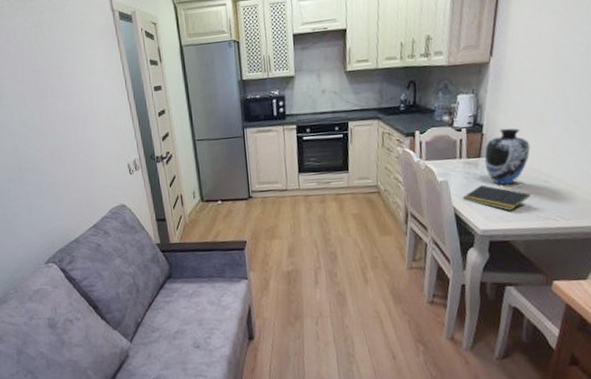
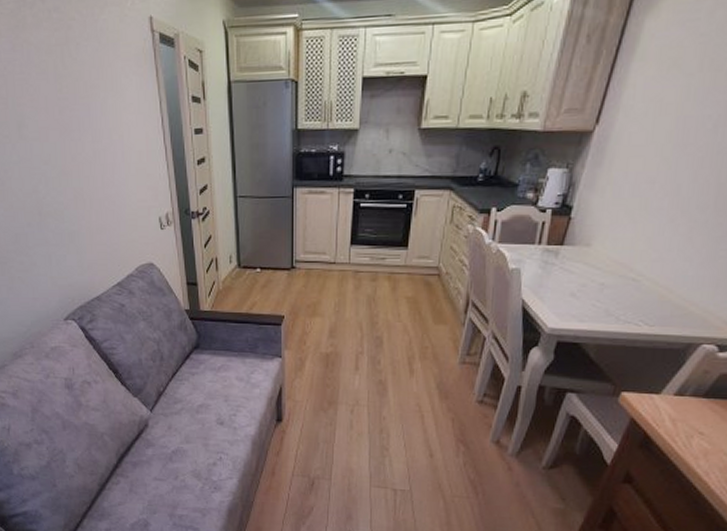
notepad: present [462,184,531,211] -> none [534,277,614,309]
vase: present [484,128,531,184] -> none [566,213,624,278]

